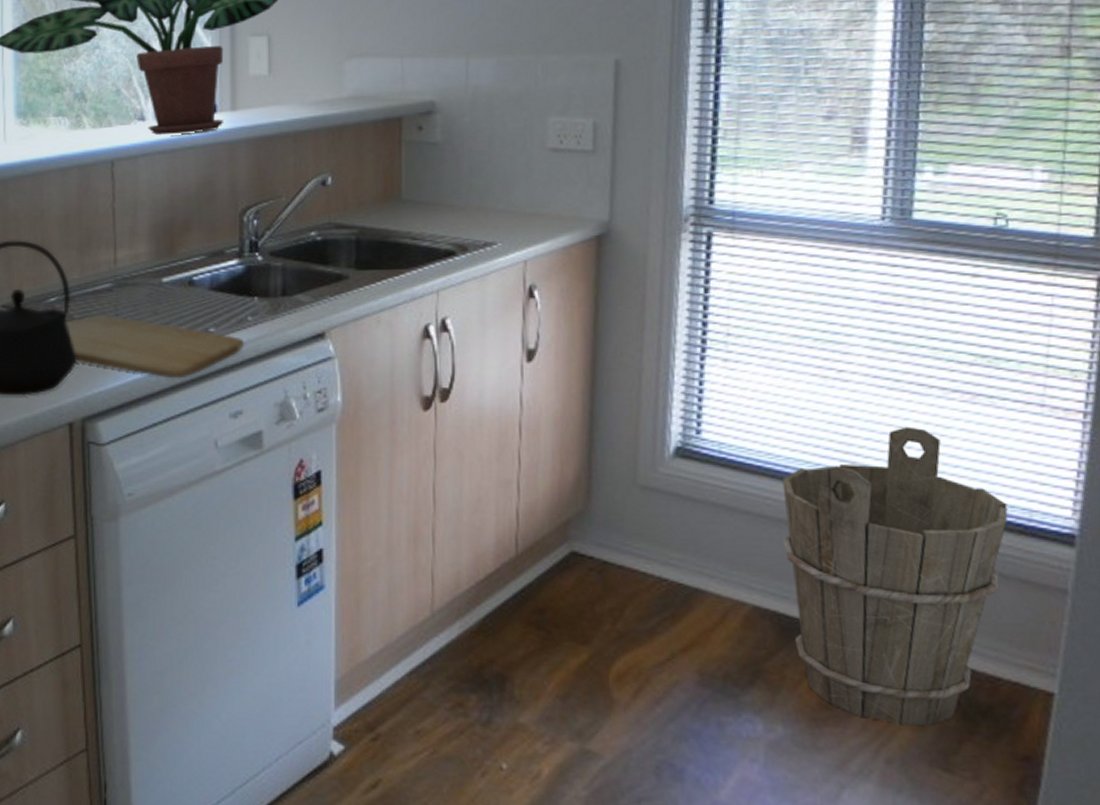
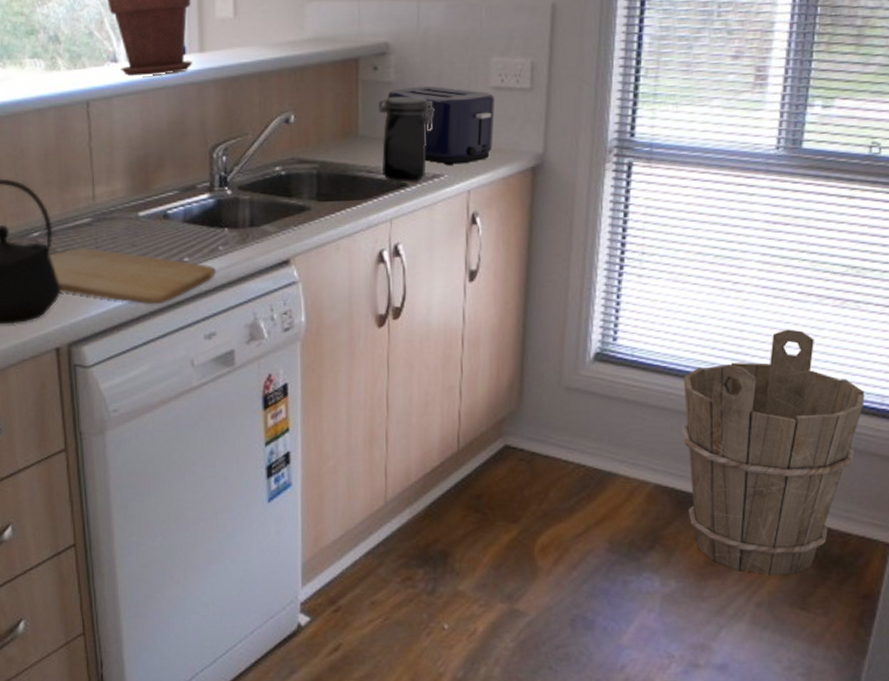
jar: none [423,158,486,250] -> present [378,96,435,182]
toaster: none [433,147,554,234] -> present [387,85,496,166]

